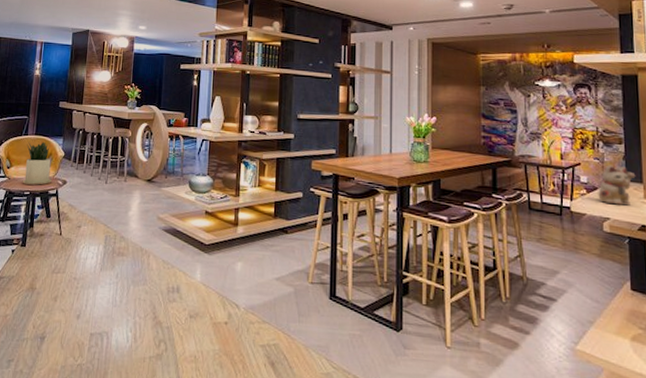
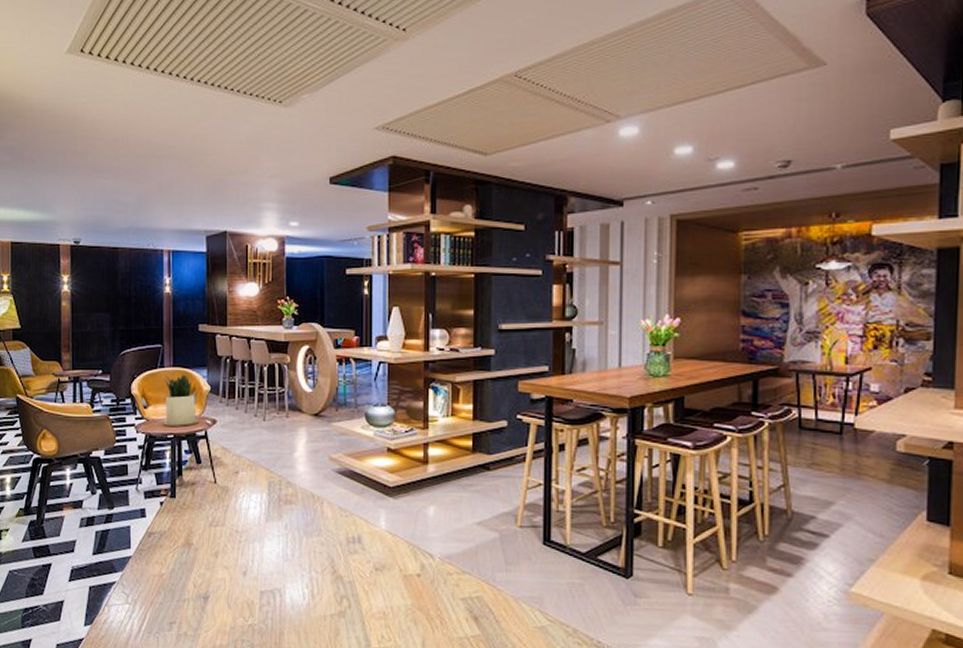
decorative figurine: present [598,165,636,206] -> none [892,368,946,418]

